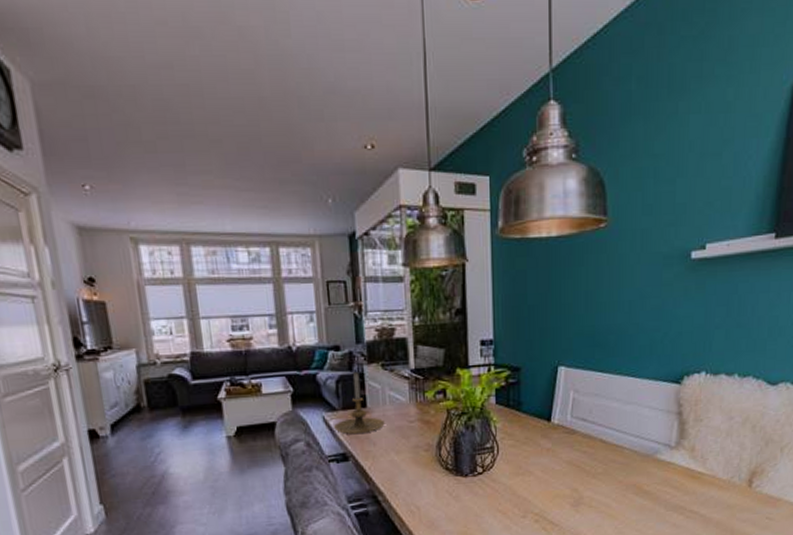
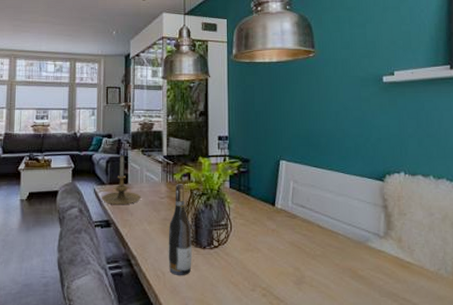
wine bottle: none [421,403,452,509] -> present [168,184,192,276]

